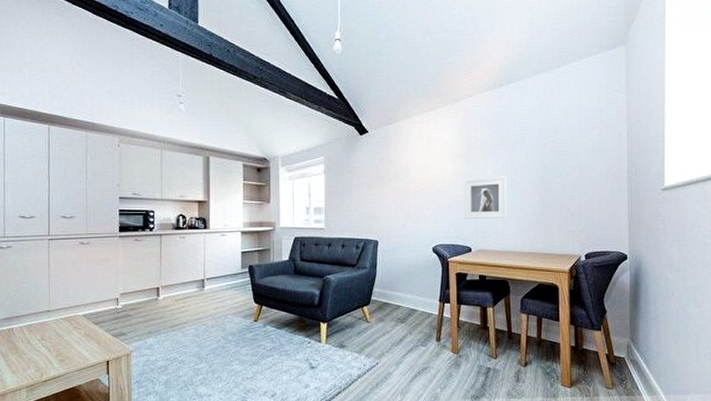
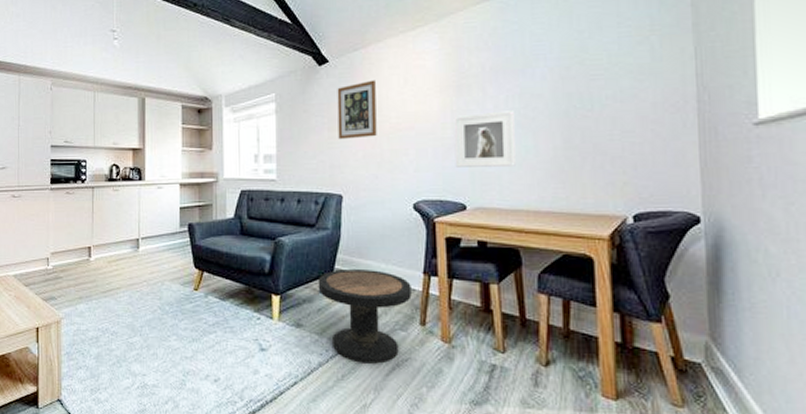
side table: none [358,300,430,373] -> present [318,269,412,364]
wall art: none [375,148,406,196] -> present [337,79,377,140]

